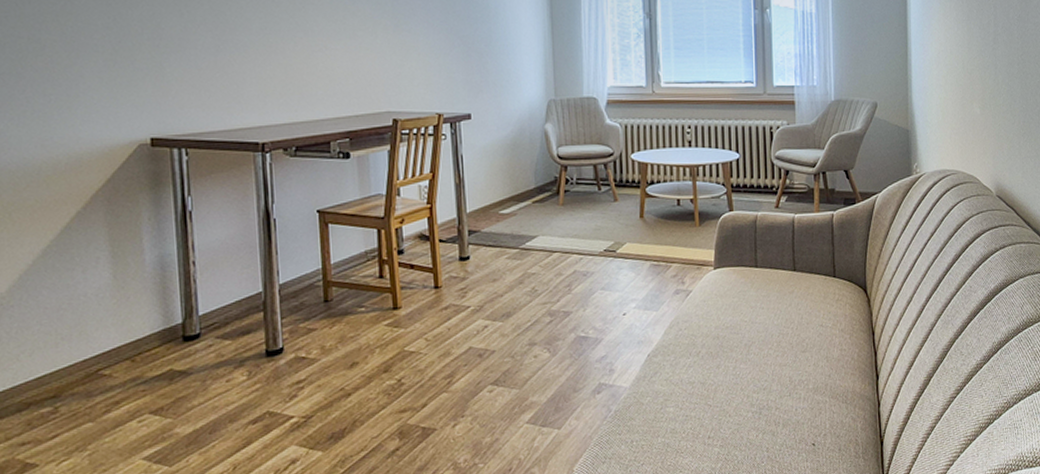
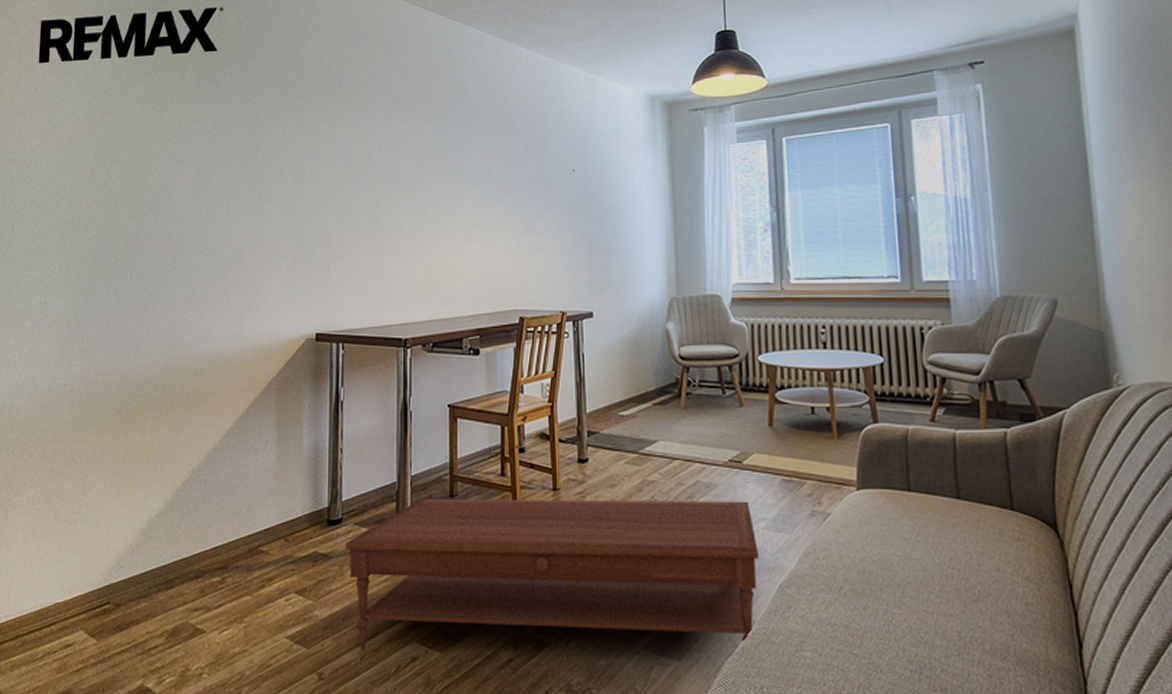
coffee table: none [207,285,630,460] -> present [346,498,758,649]

